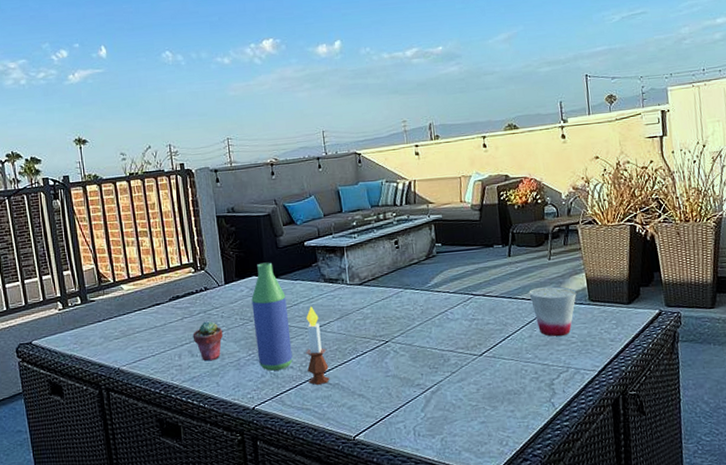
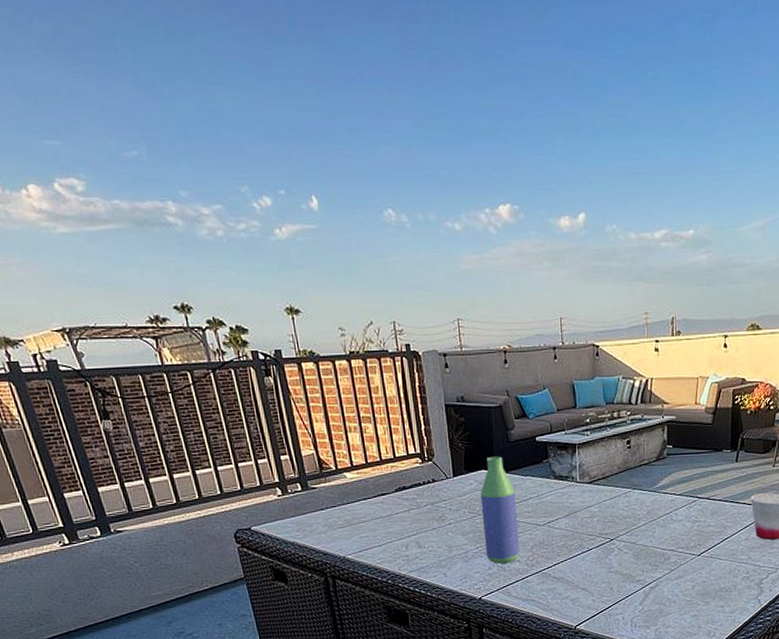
potted succulent: present [192,320,223,361] -> none [420,512,451,553]
candle: present [306,306,330,385] -> none [533,503,555,578]

